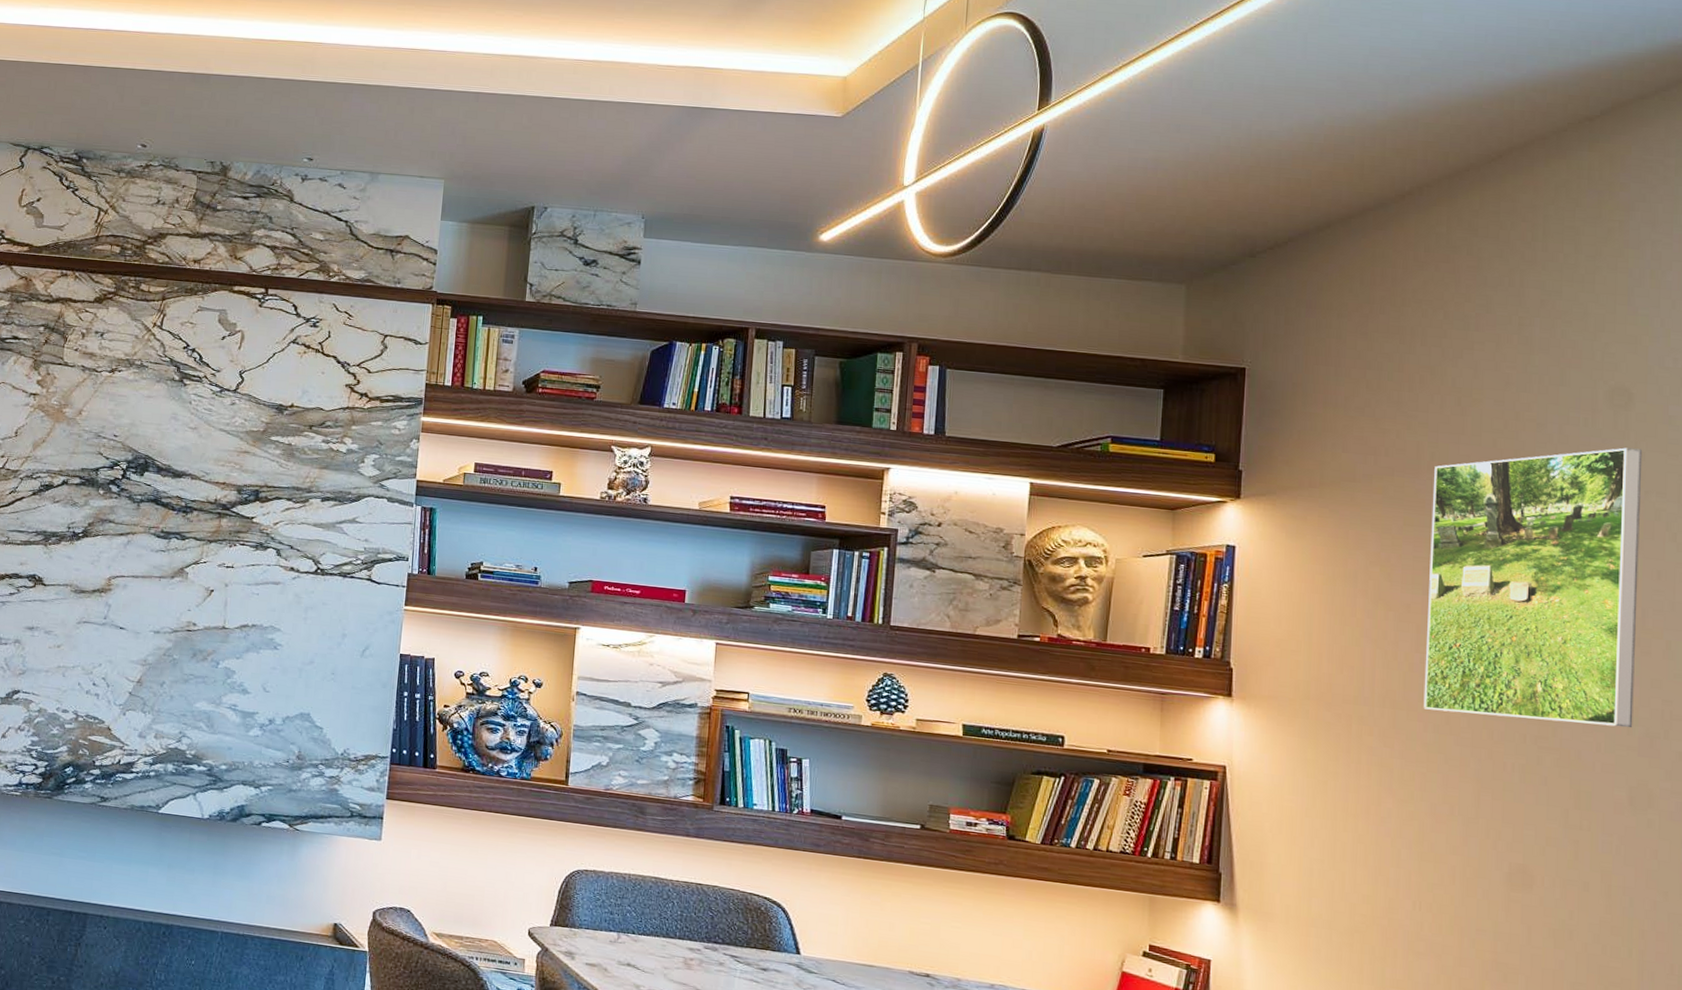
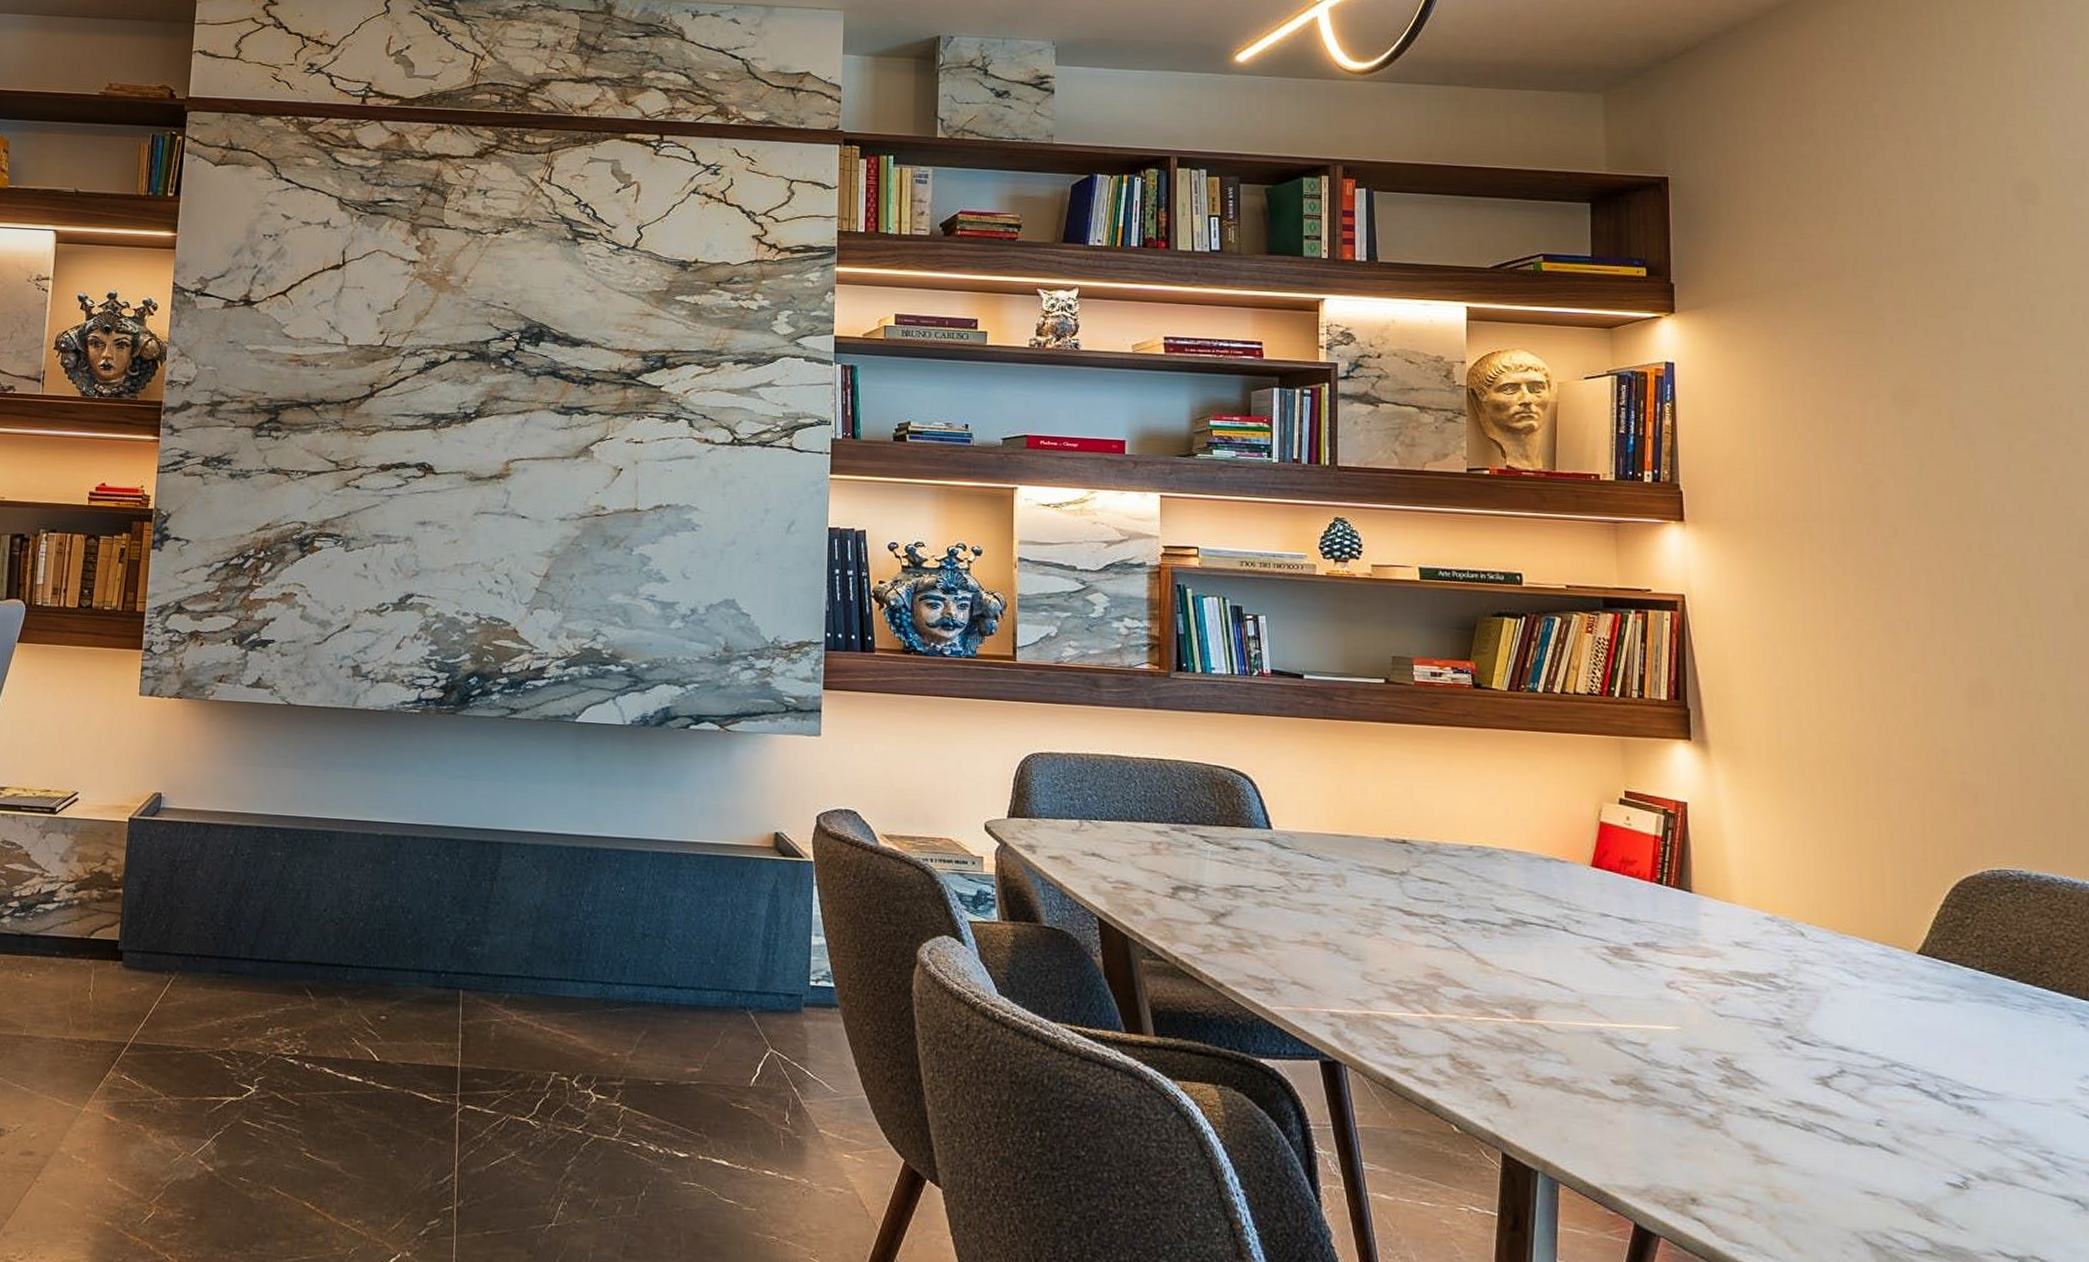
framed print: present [1423,447,1643,728] -> none [1859,242,2072,530]

